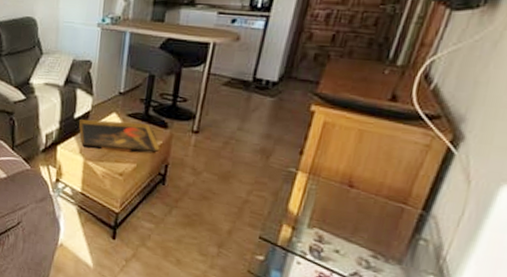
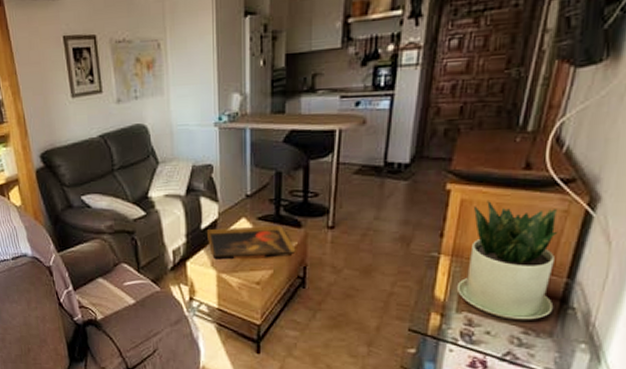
planter: none [310,125,418,246] -> present [456,200,558,320]

